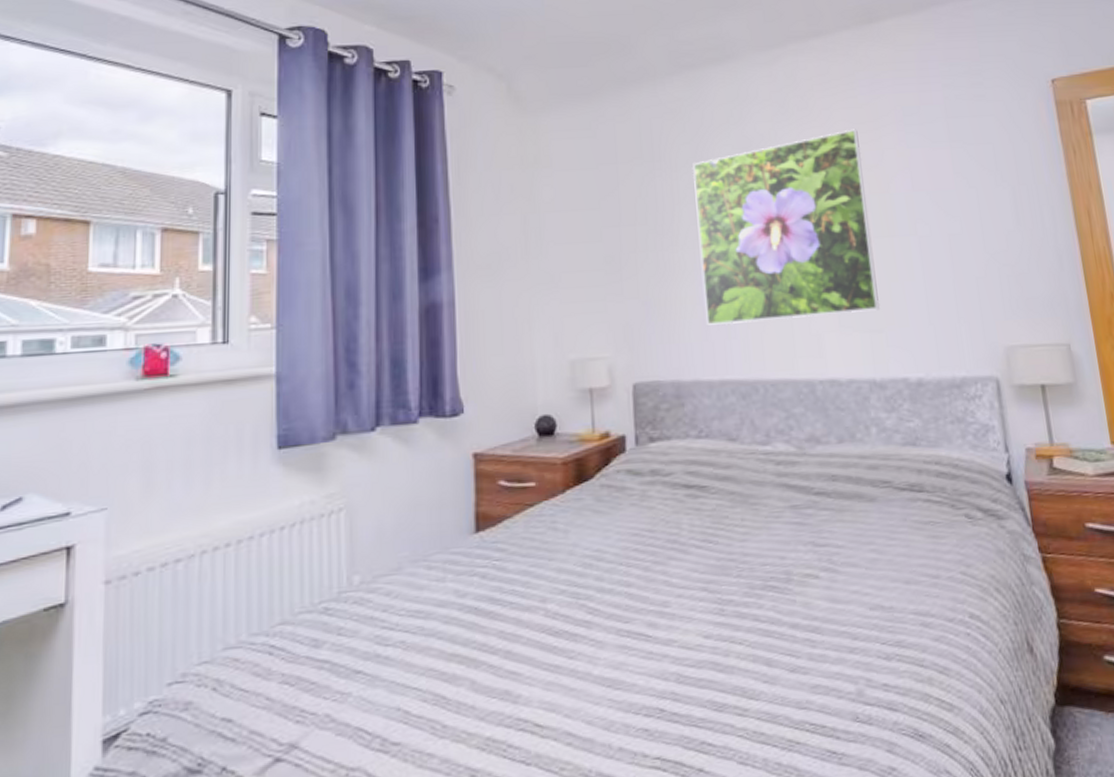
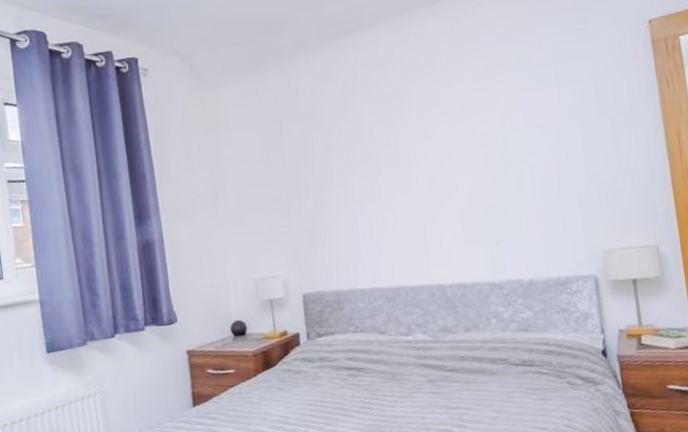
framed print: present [693,129,879,325] -> none [341,78,498,246]

